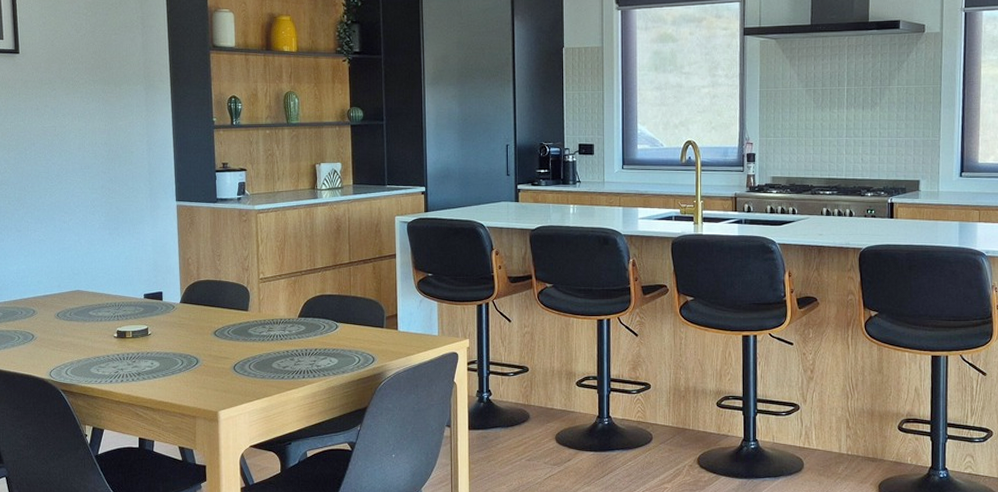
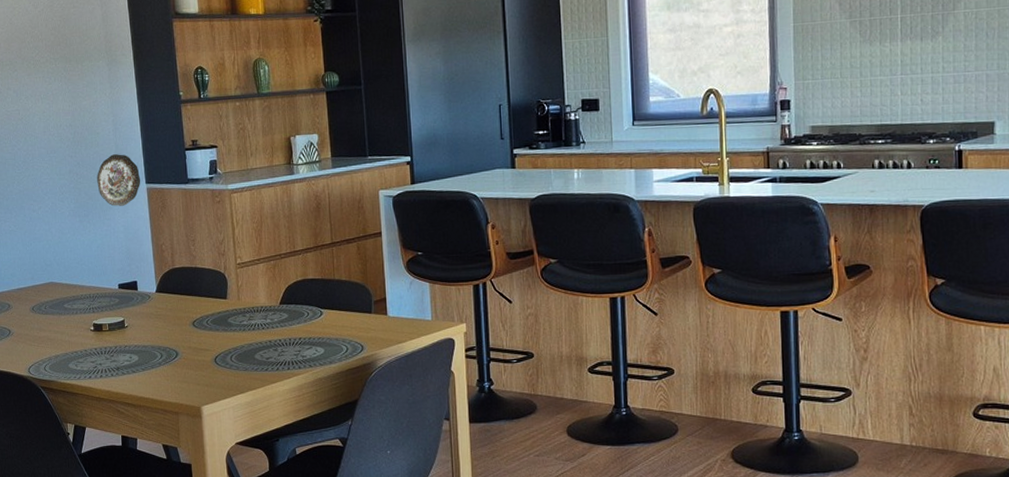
decorative plate: none [129,172,172,221] -> present [97,154,141,206]

